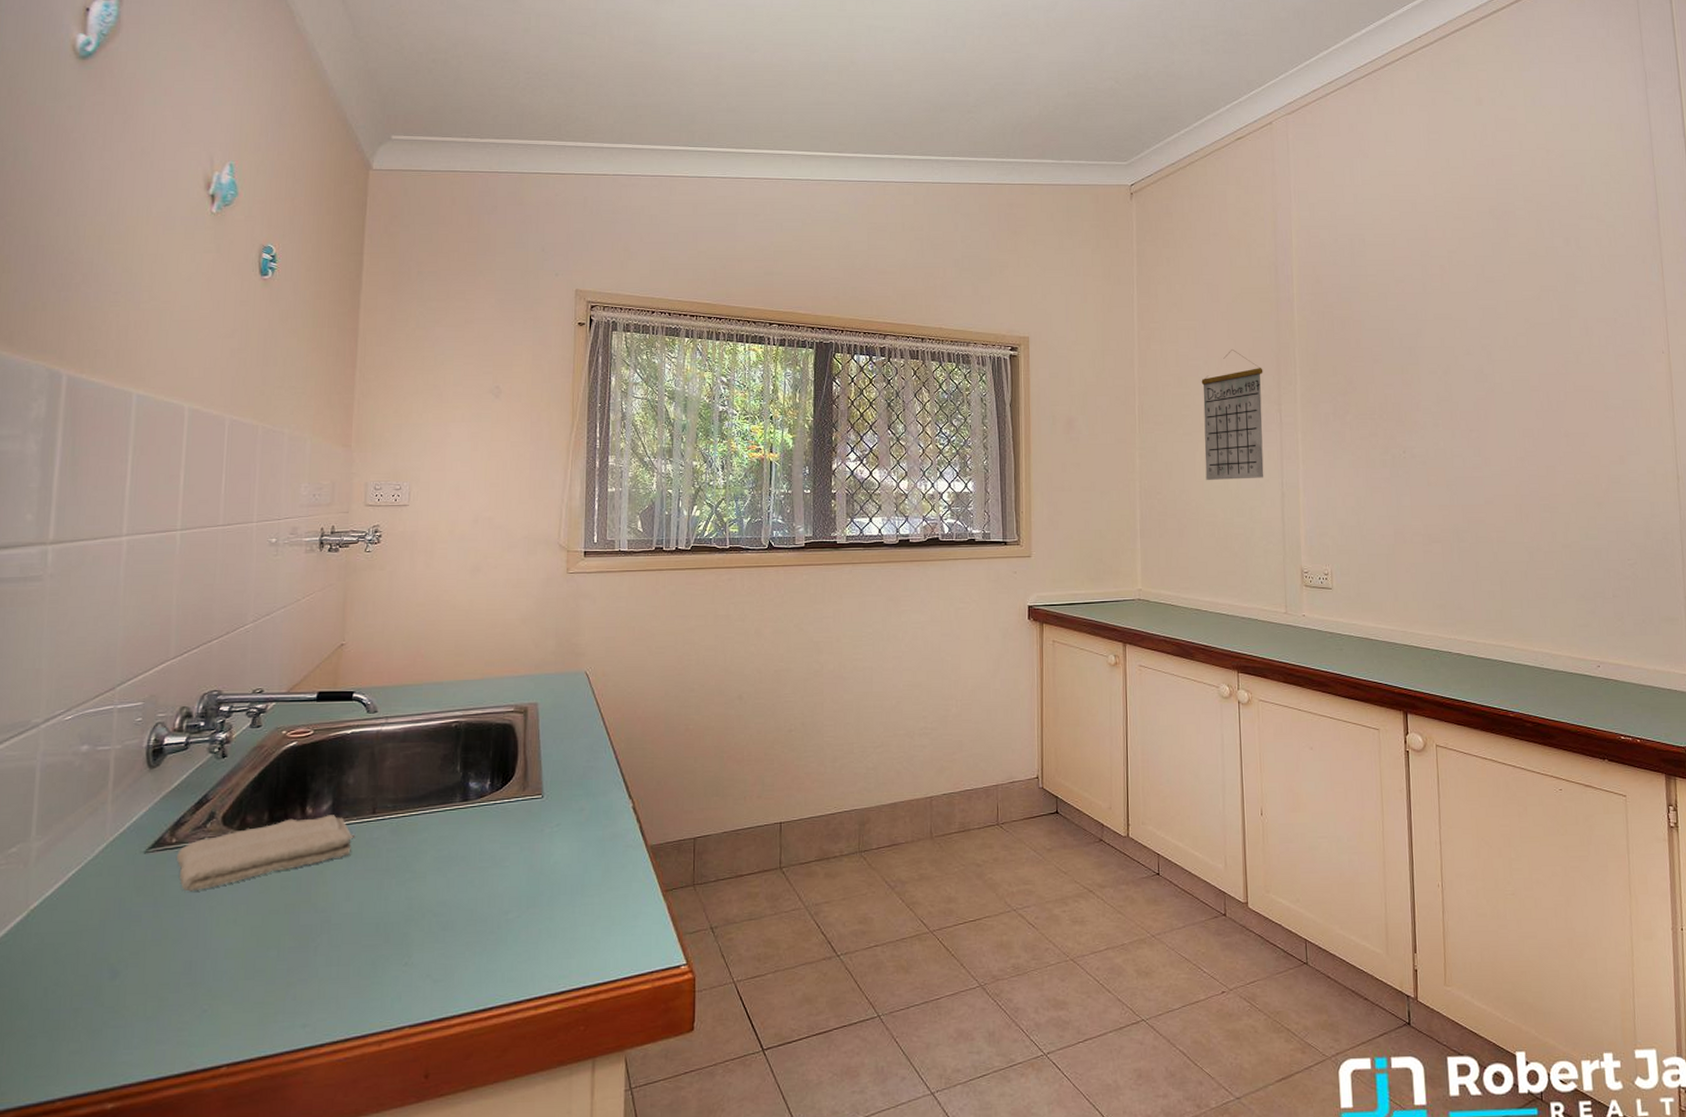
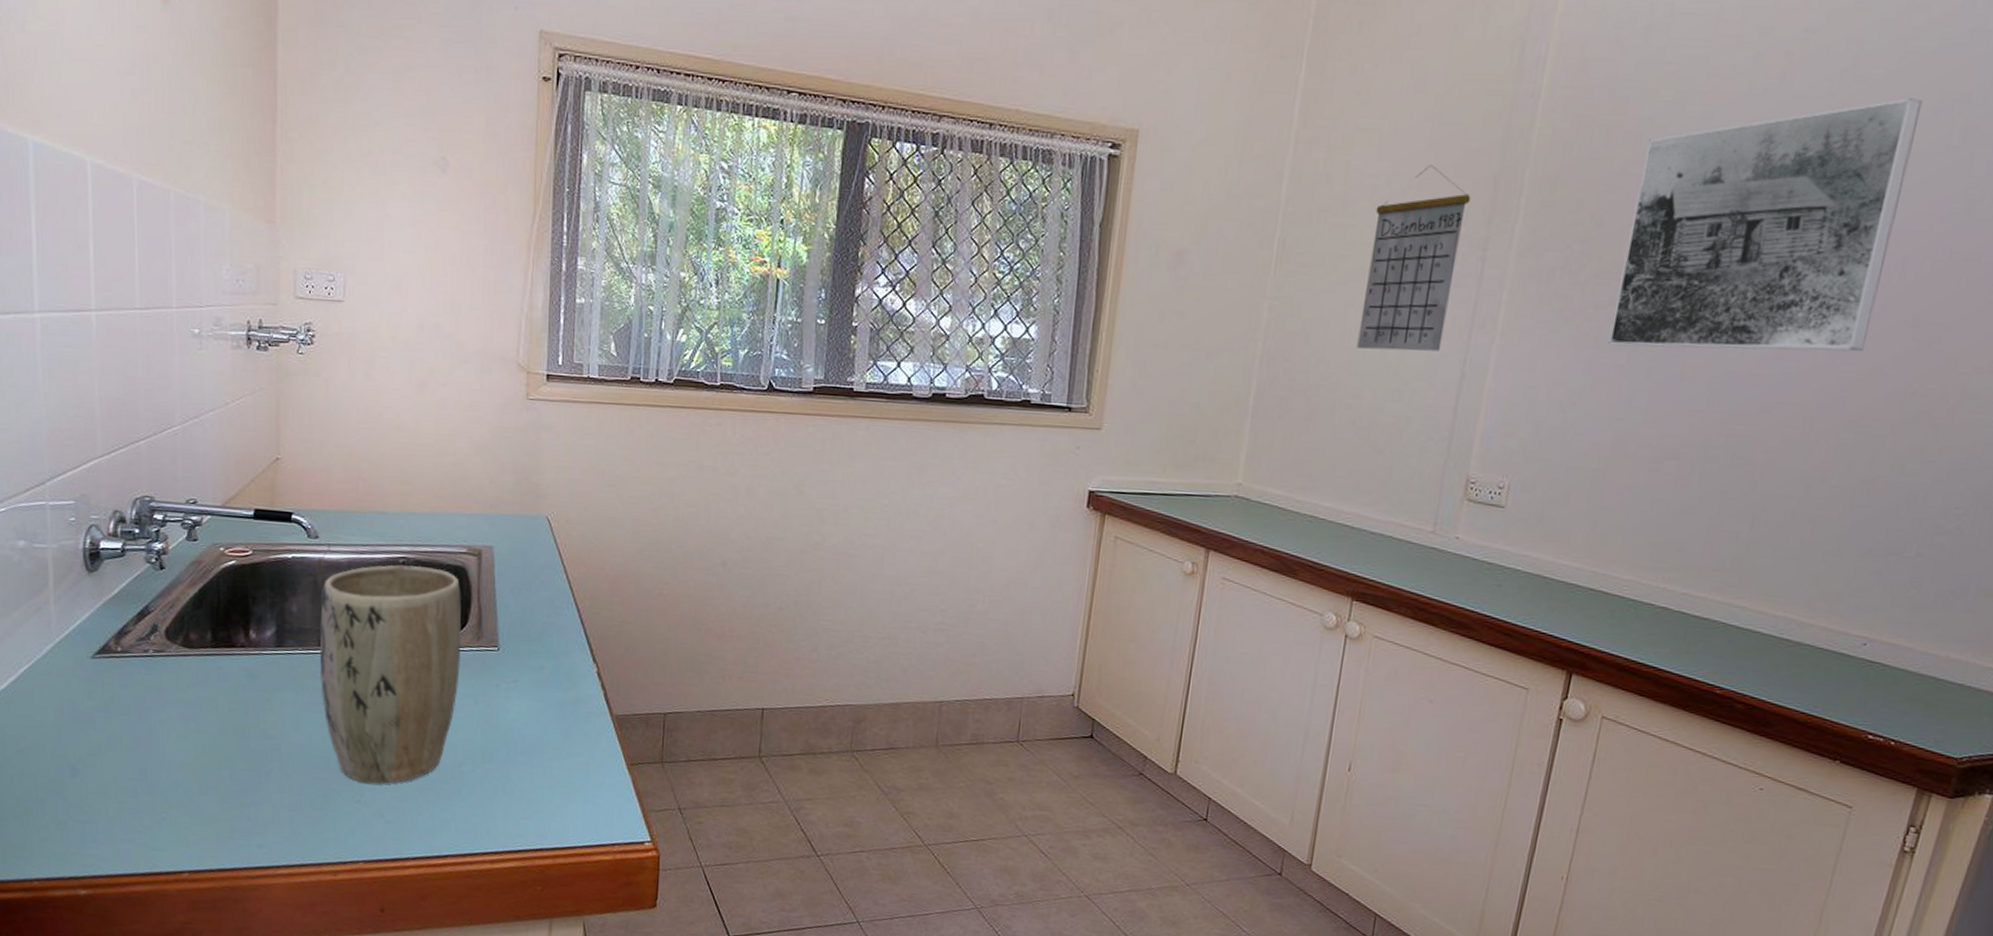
washcloth: present [176,815,356,892] -> none [122,641,302,702]
plant pot: none [372,728,509,944] -> present [319,564,462,784]
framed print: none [1369,290,1539,465] -> present [1608,98,1924,352]

